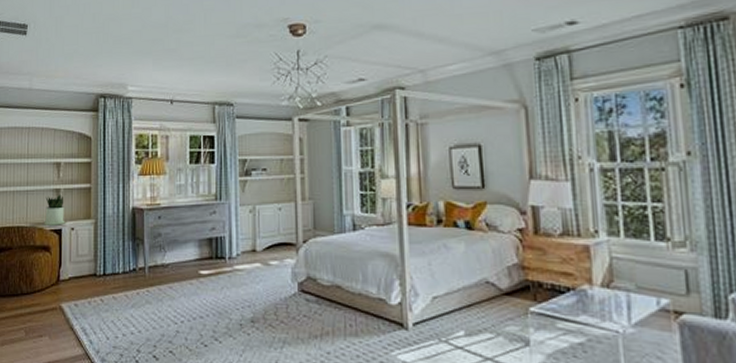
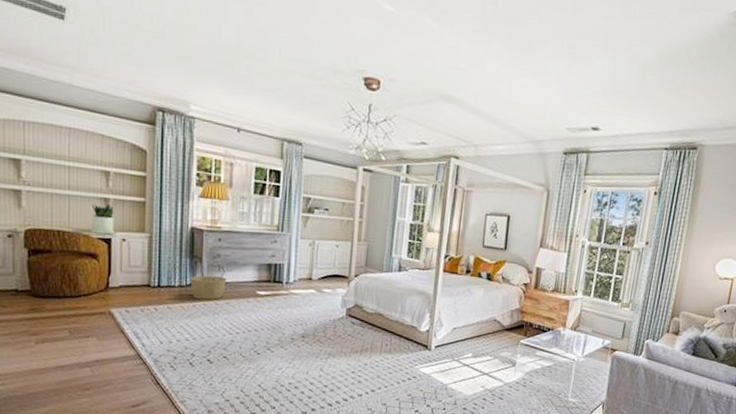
basket: none [133,258,168,285] -> present [190,275,226,300]

